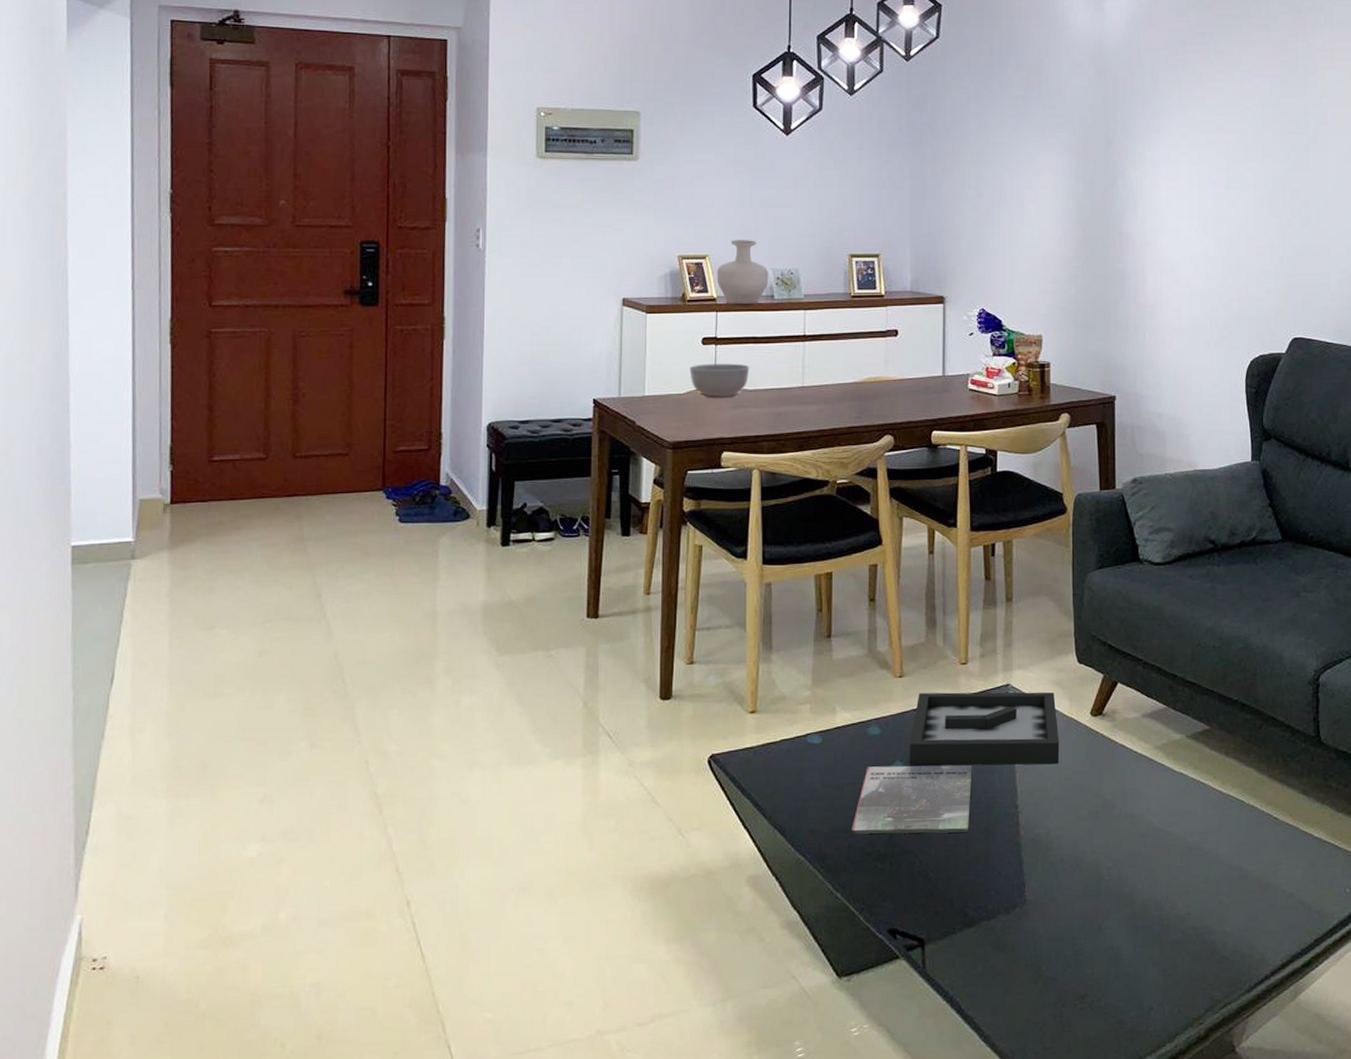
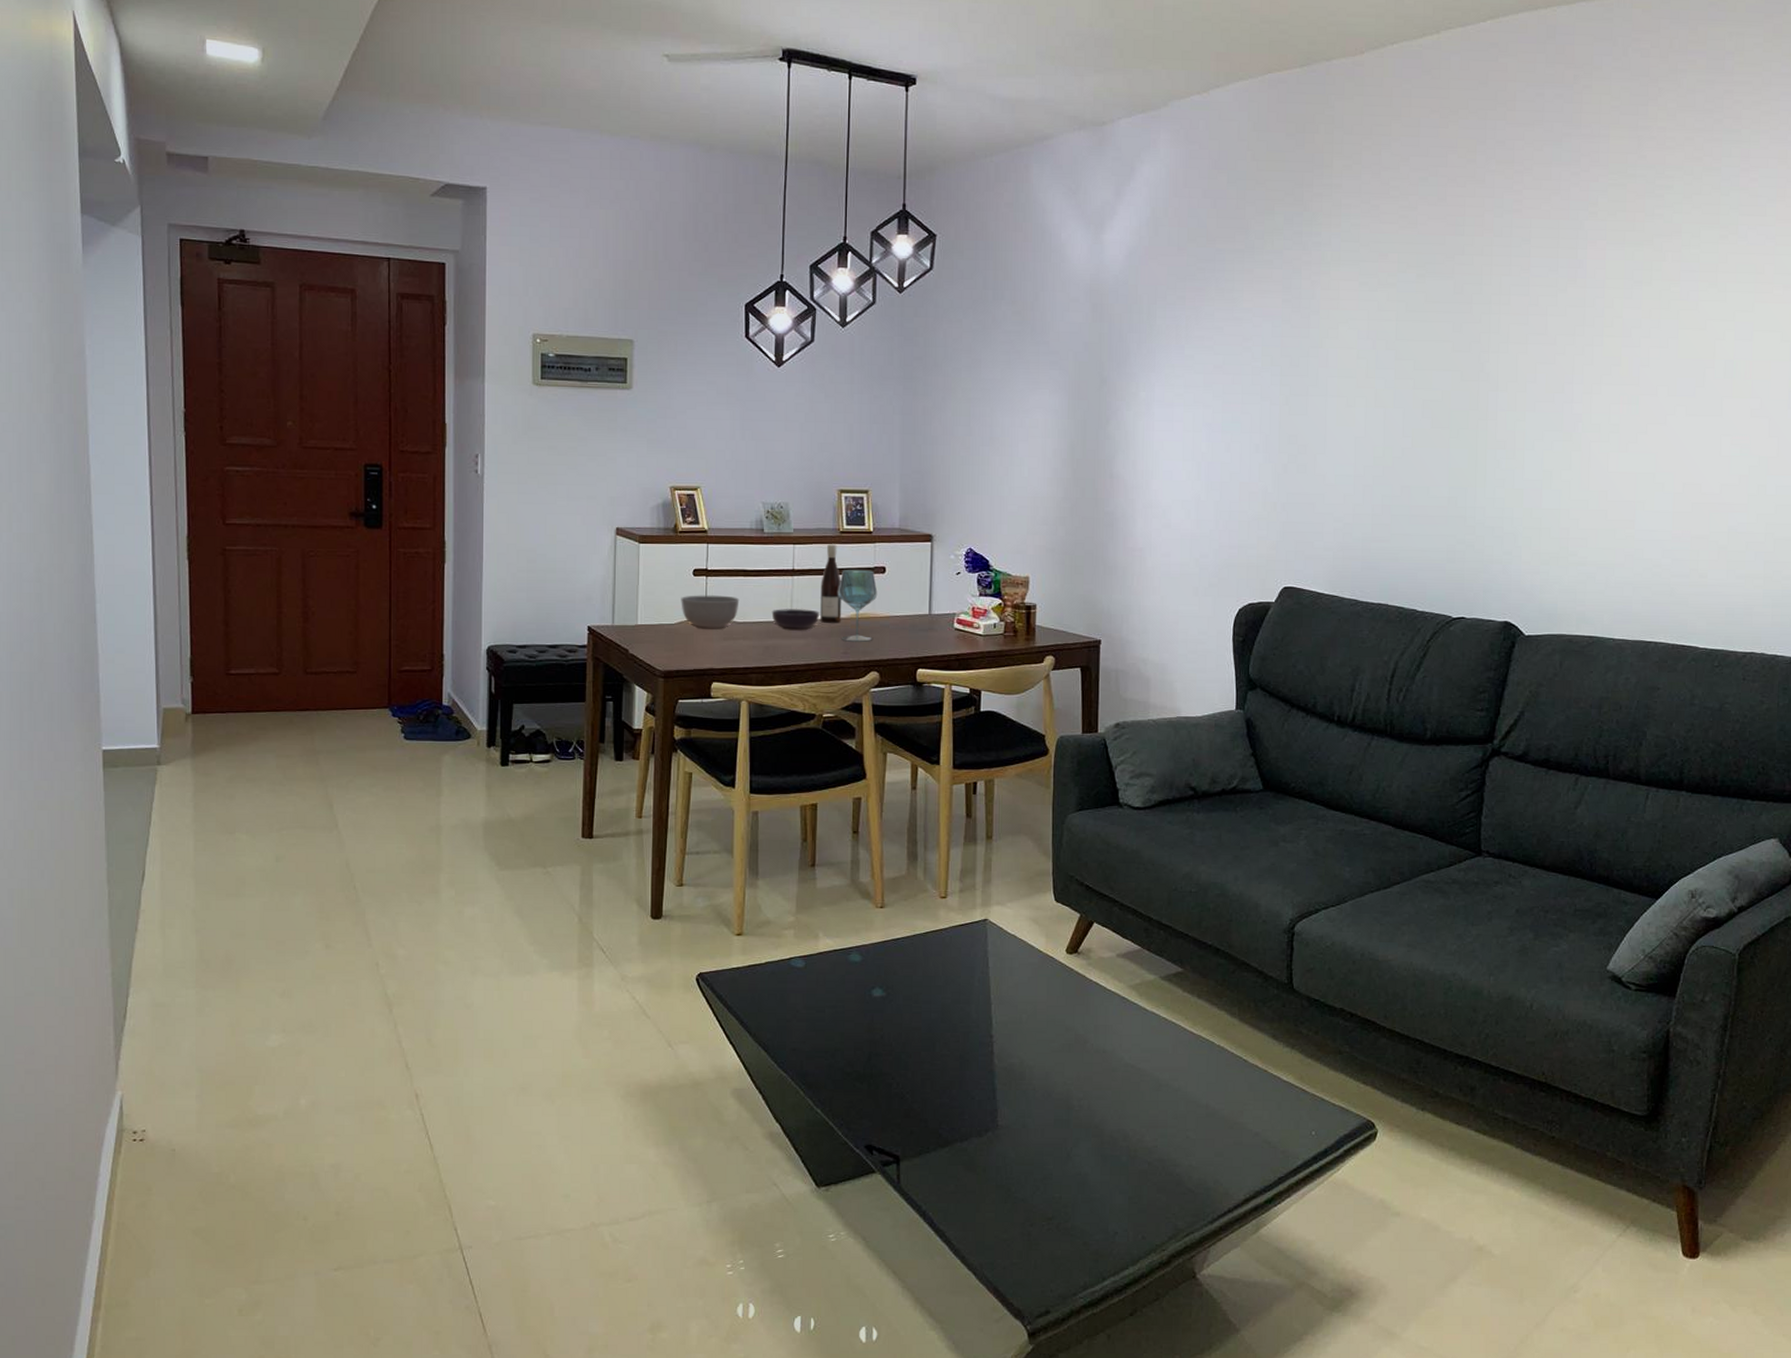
vase: present [716,240,769,307] -> none [708,472,759,540]
bowl: none [783,374,832,397] -> present [771,608,820,631]
bottle: none [832,309,854,389] -> present [820,544,841,624]
wine glass: none [850,333,891,407] -> present [838,569,878,643]
magazine: present [852,765,973,834] -> none [832,992,950,1058]
decorative tray: present [909,692,1060,766] -> none [888,924,1035,998]

